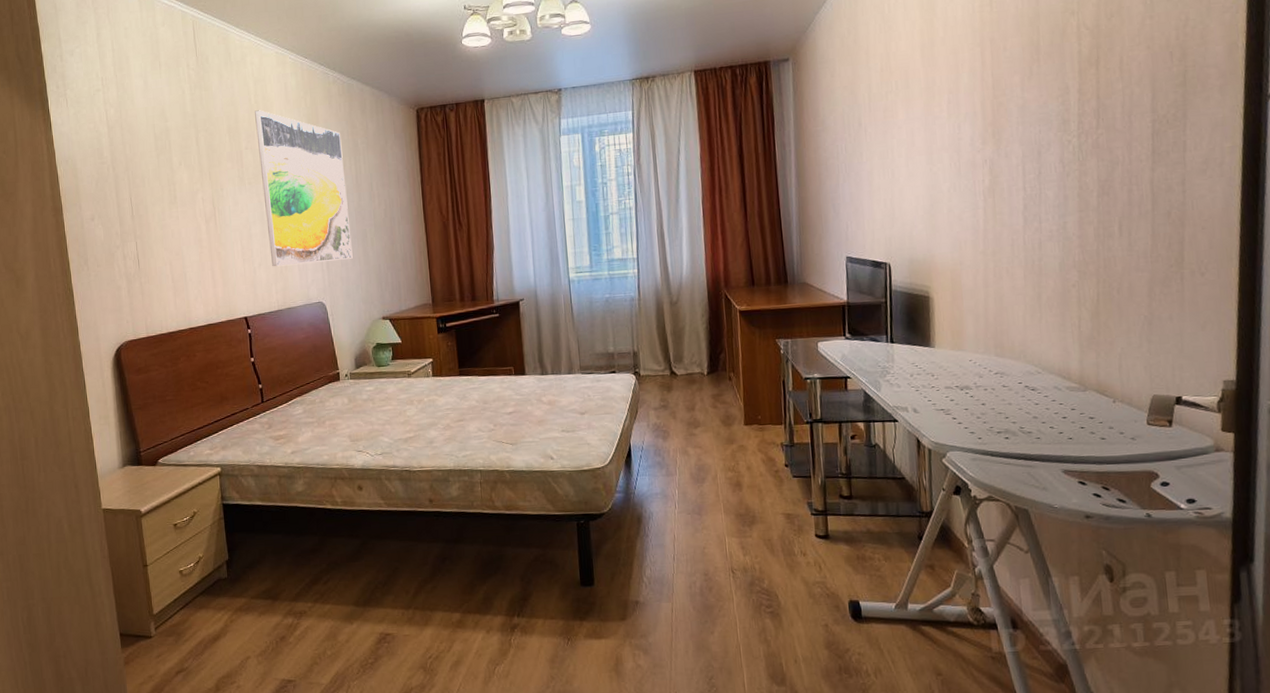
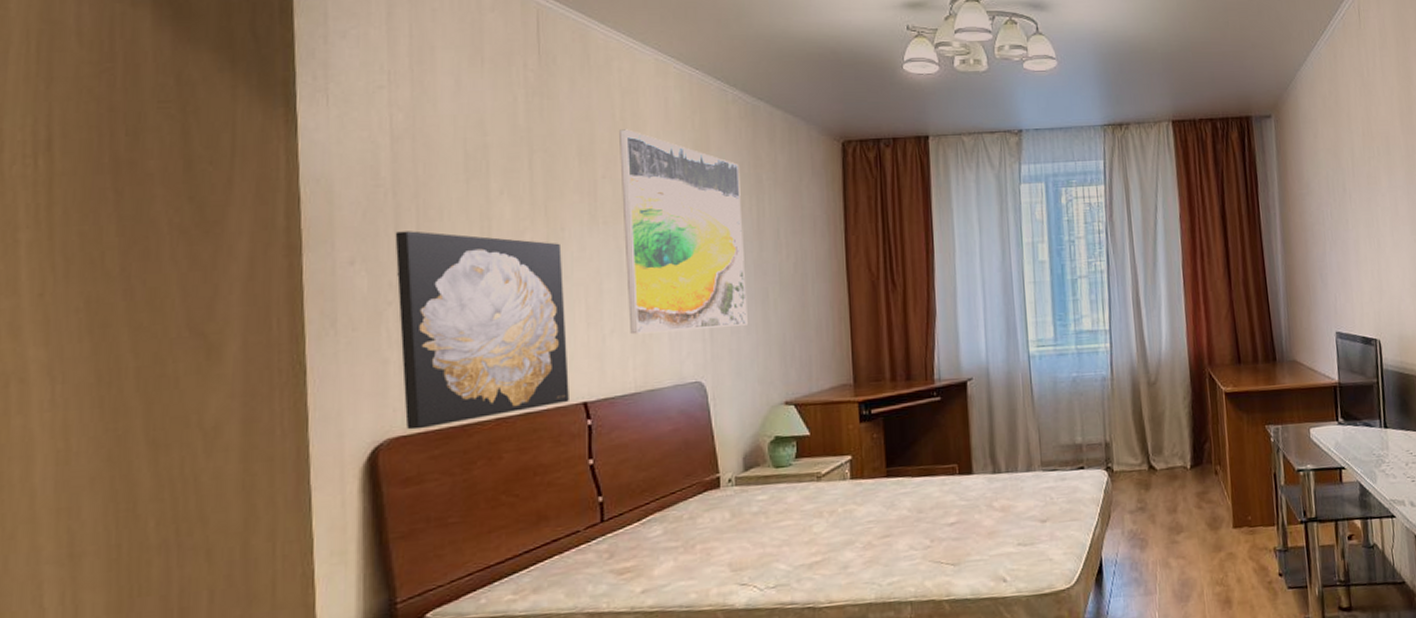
wall art: none [116,194,235,336] -> present [395,231,569,430]

